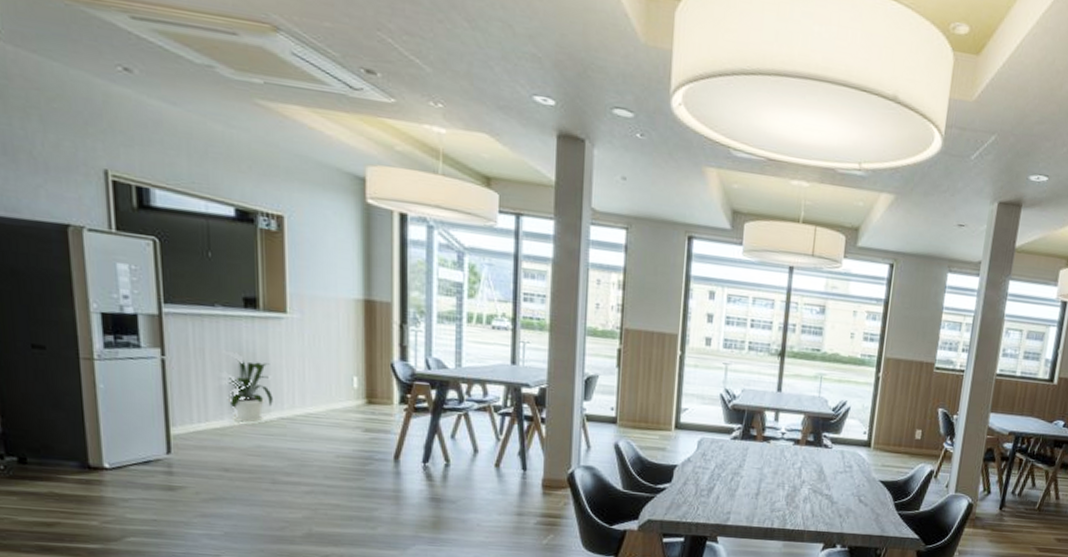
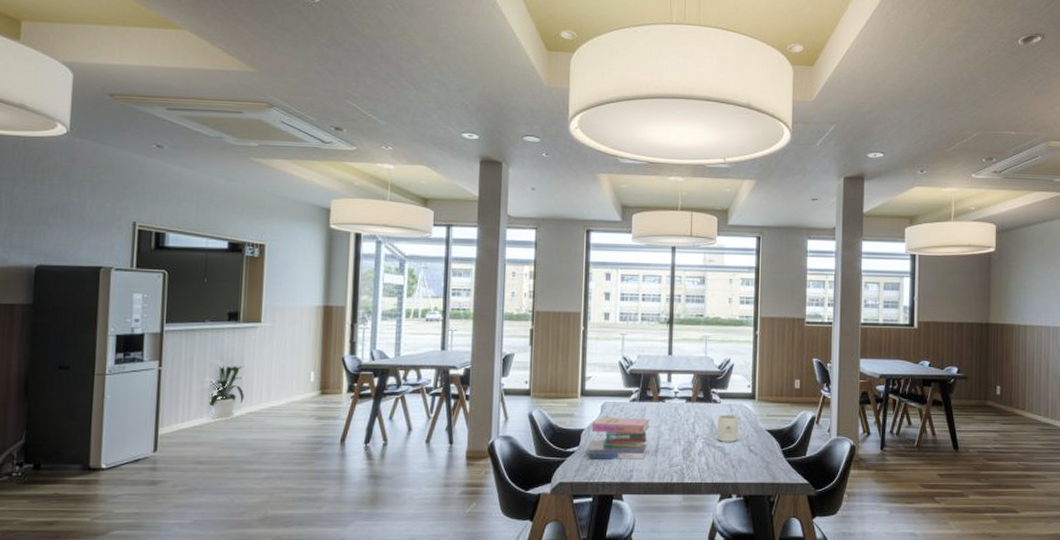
books: none [681,453,752,502] -> present [588,417,650,460]
mug: none [825,461,859,491] -> present [716,415,747,442]

